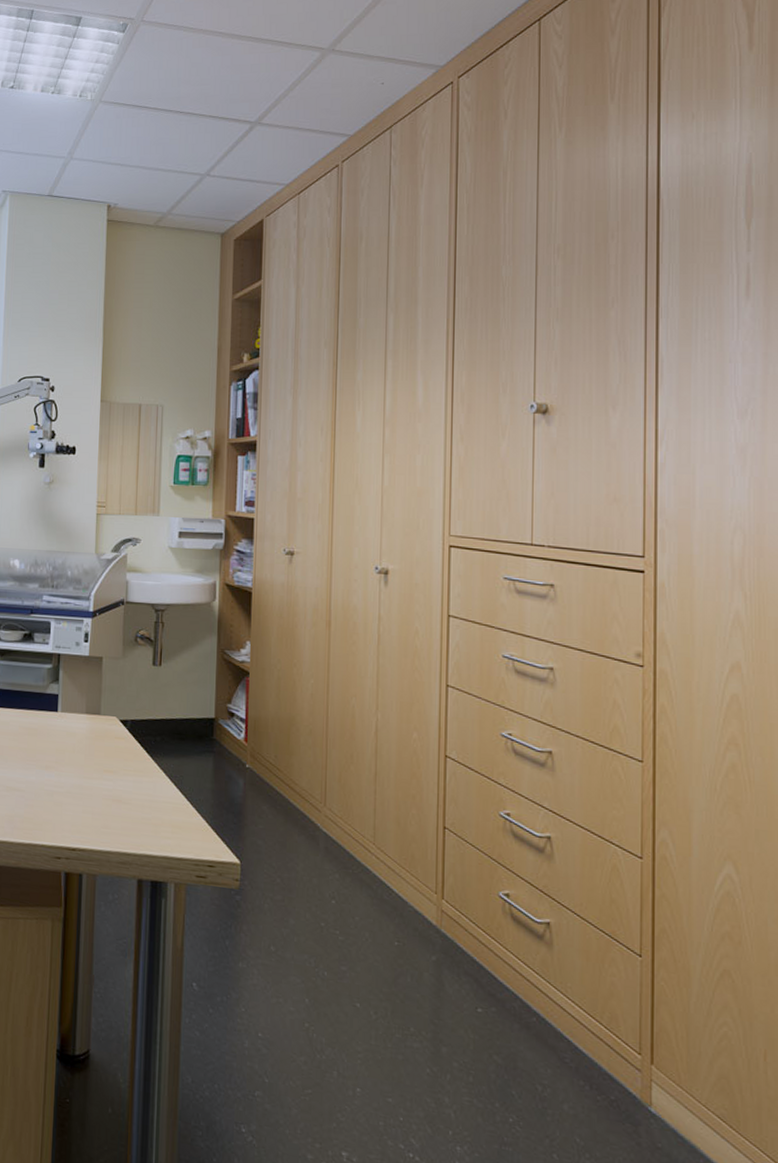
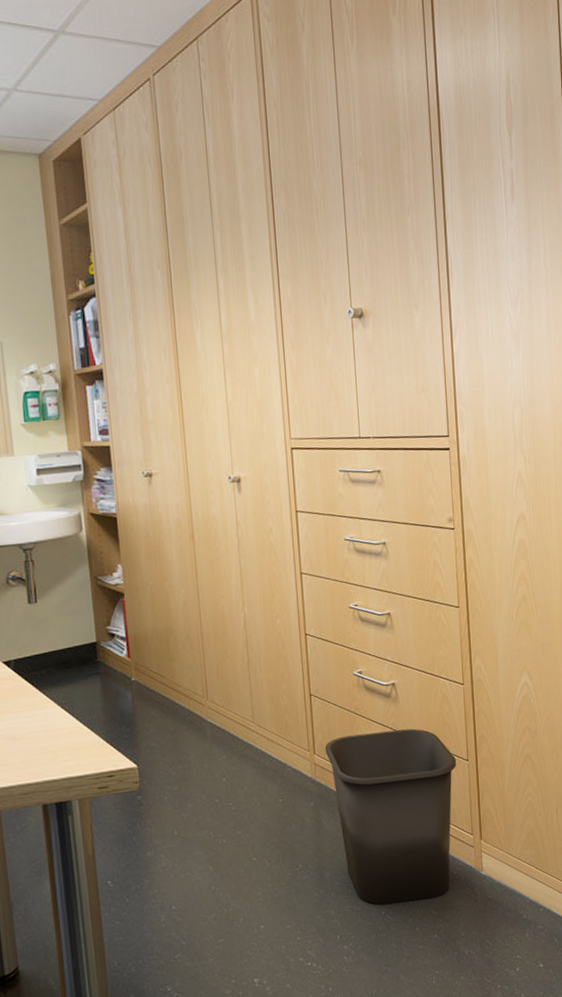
waste bin: none [456,885,626,1123] -> present [325,728,457,905]

